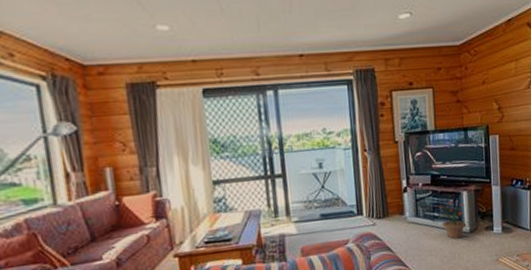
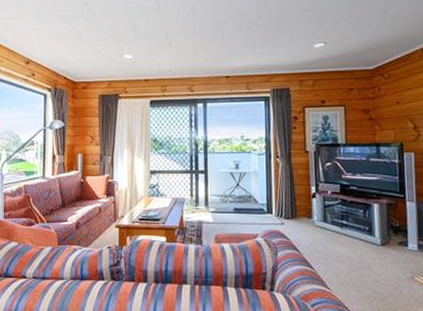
potted plant: present [438,200,469,239] -> none [347,211,380,249]

